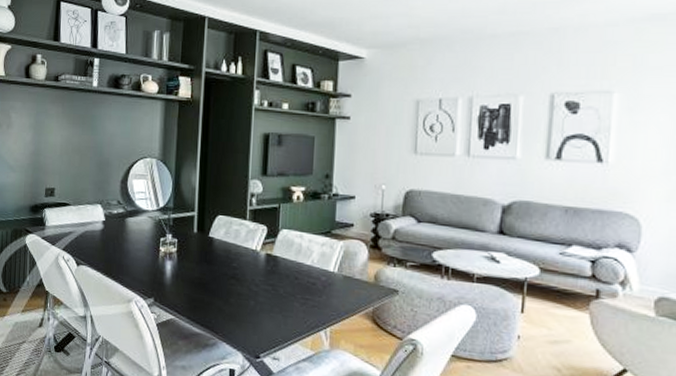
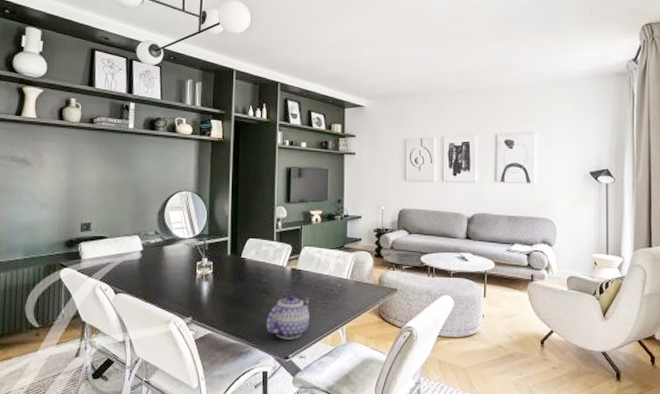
teapot: none [235,284,289,337] -> present [266,295,311,340]

